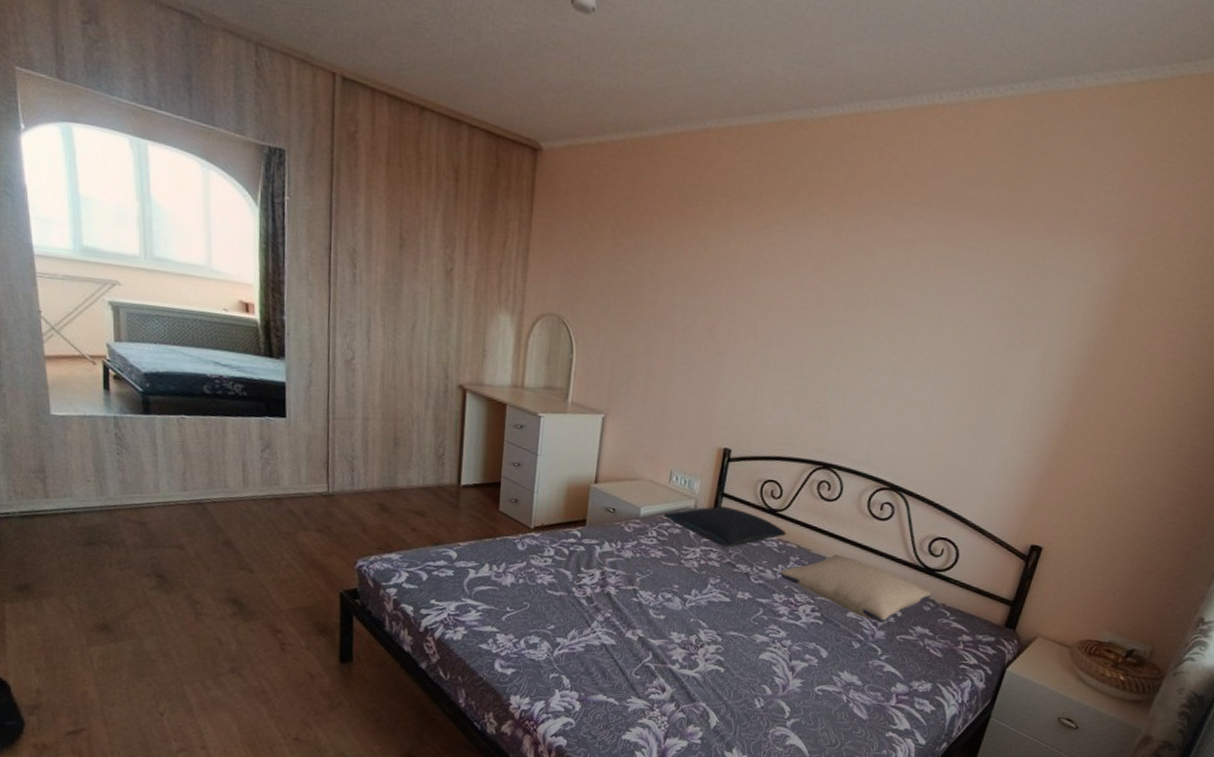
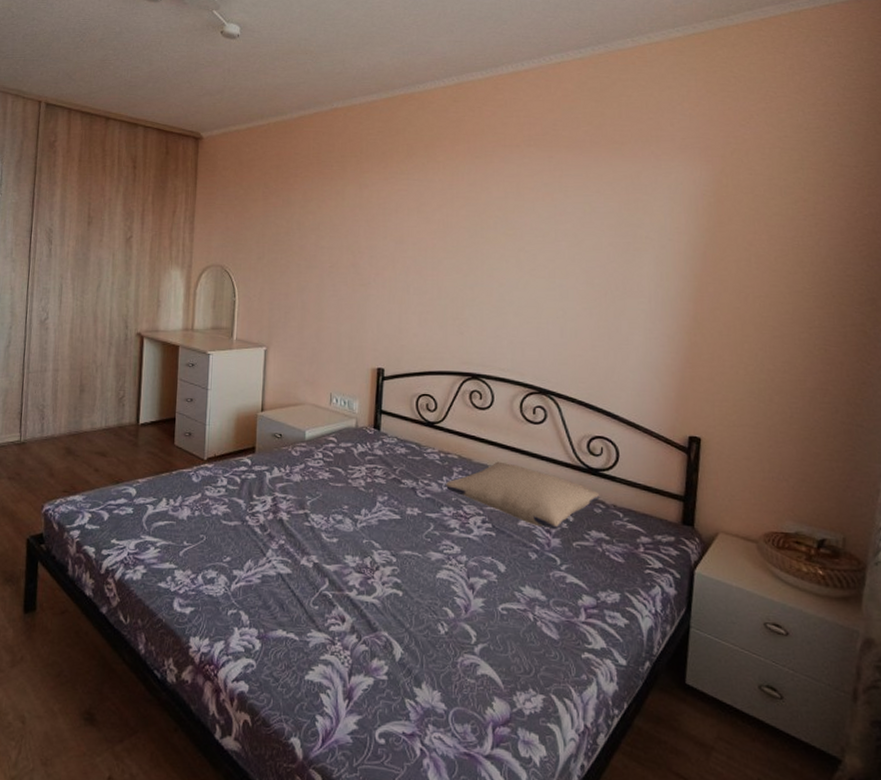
pillow: present [664,506,786,547] -> none [328,423,446,463]

